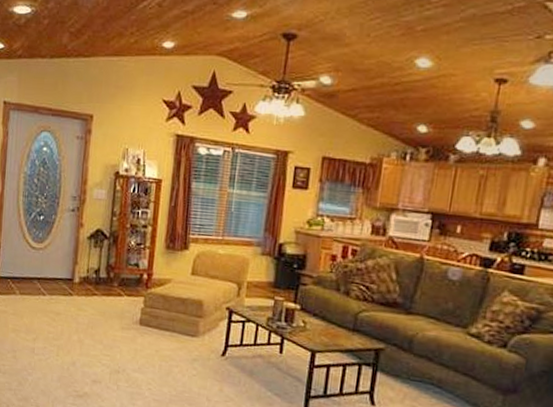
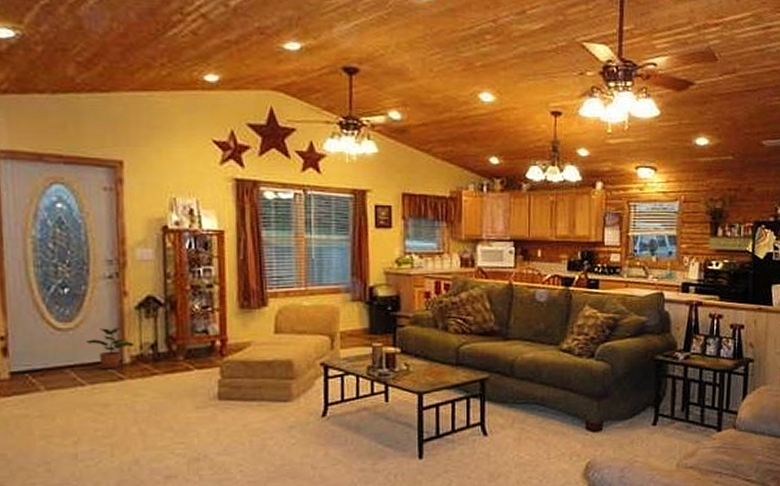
potted plant: none [50,251,83,286] -> present [86,328,134,370]

